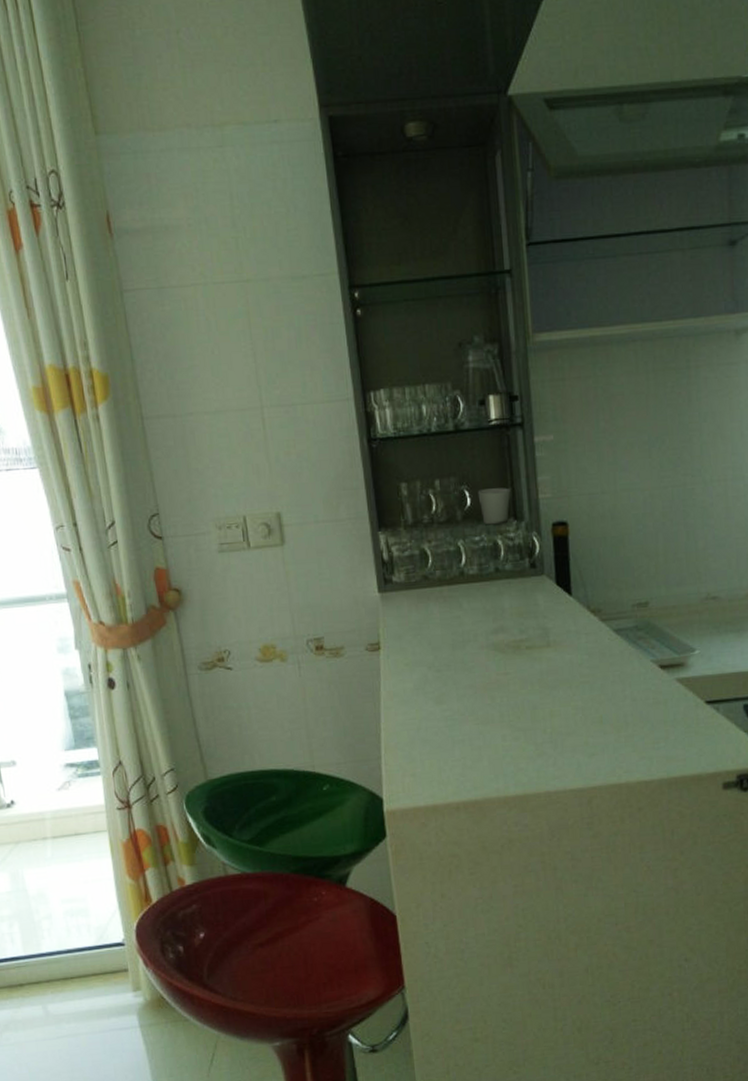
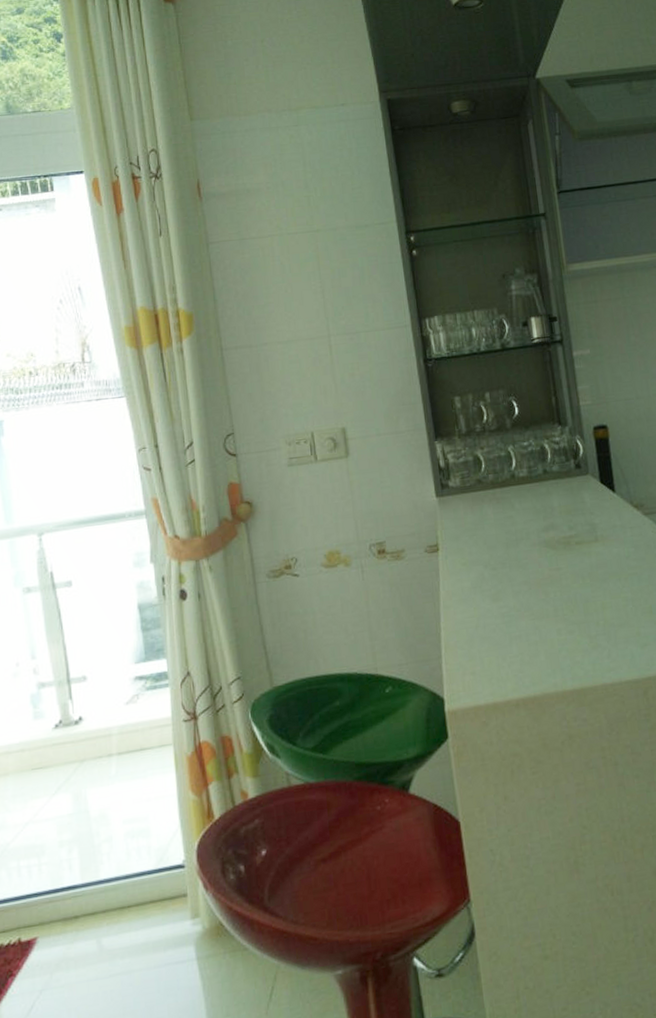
cup: present [477,487,511,525] -> none [524,397,555,431]

